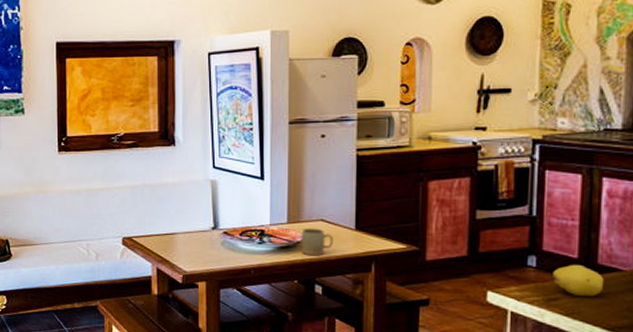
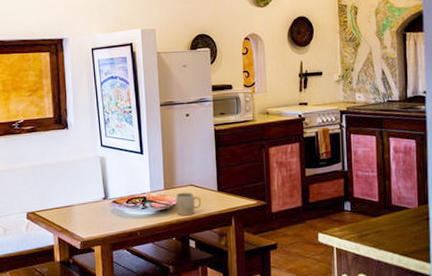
fruit: present [551,264,605,298] -> none [362,206,398,232]

